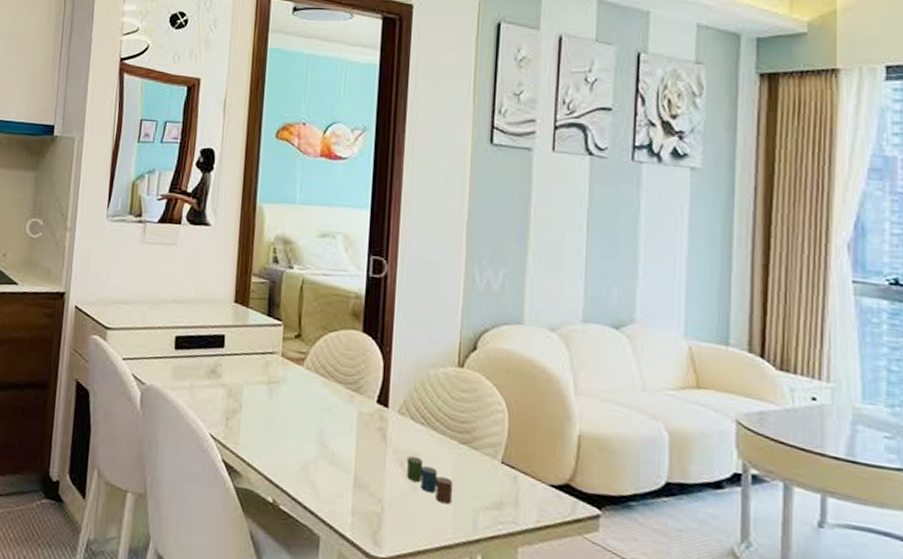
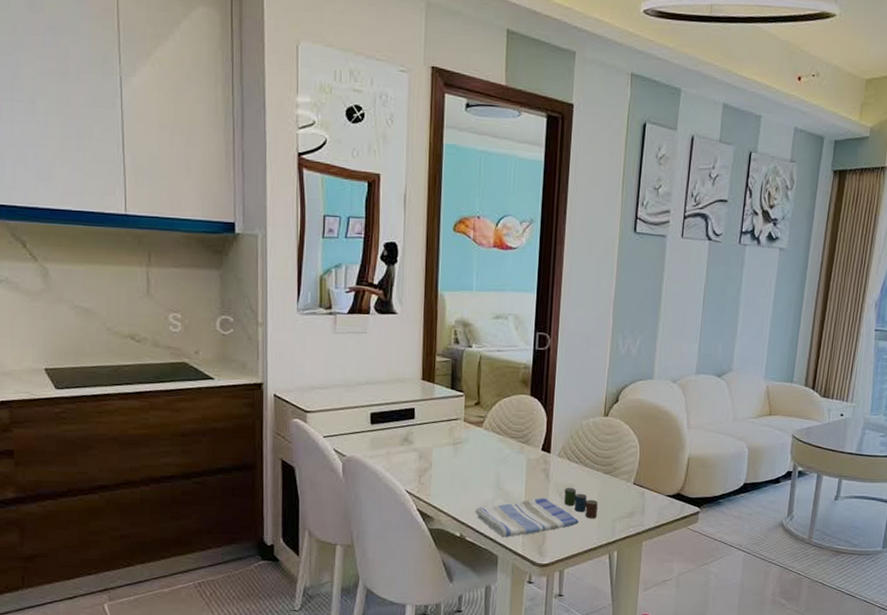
dish towel: none [292,465,427,514] -> present [475,497,579,538]

